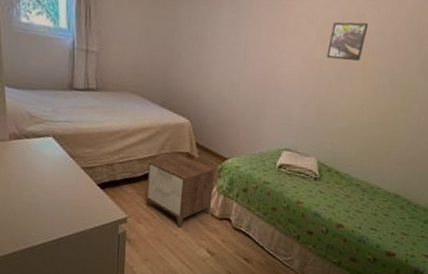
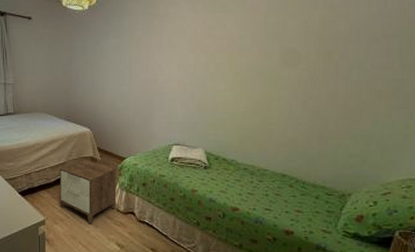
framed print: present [326,21,369,61] -> none [198,30,230,63]

